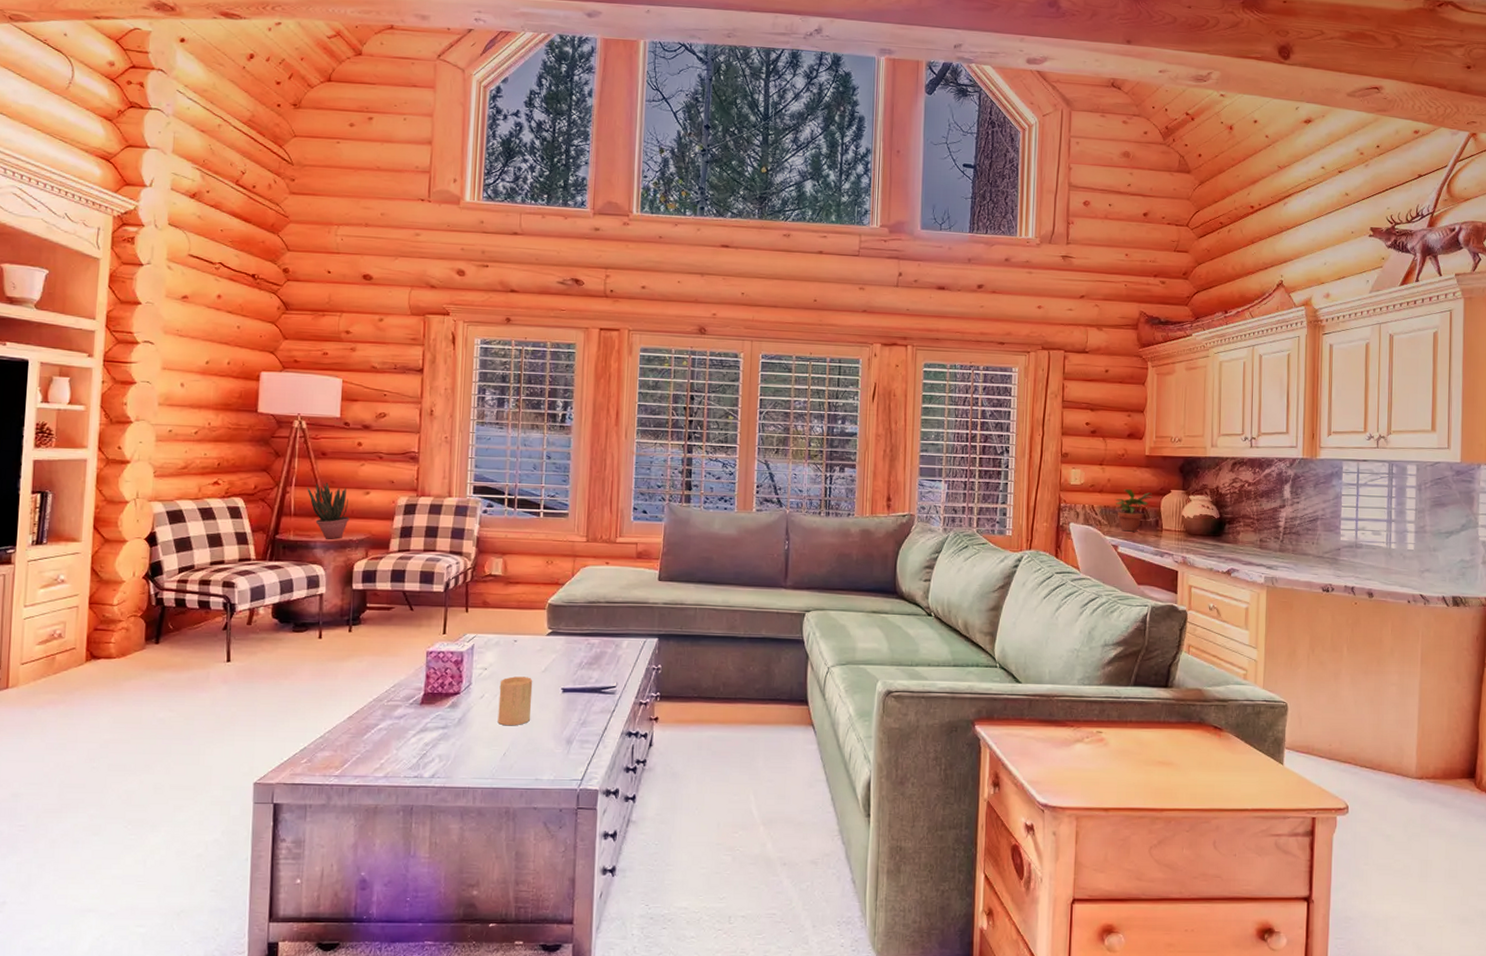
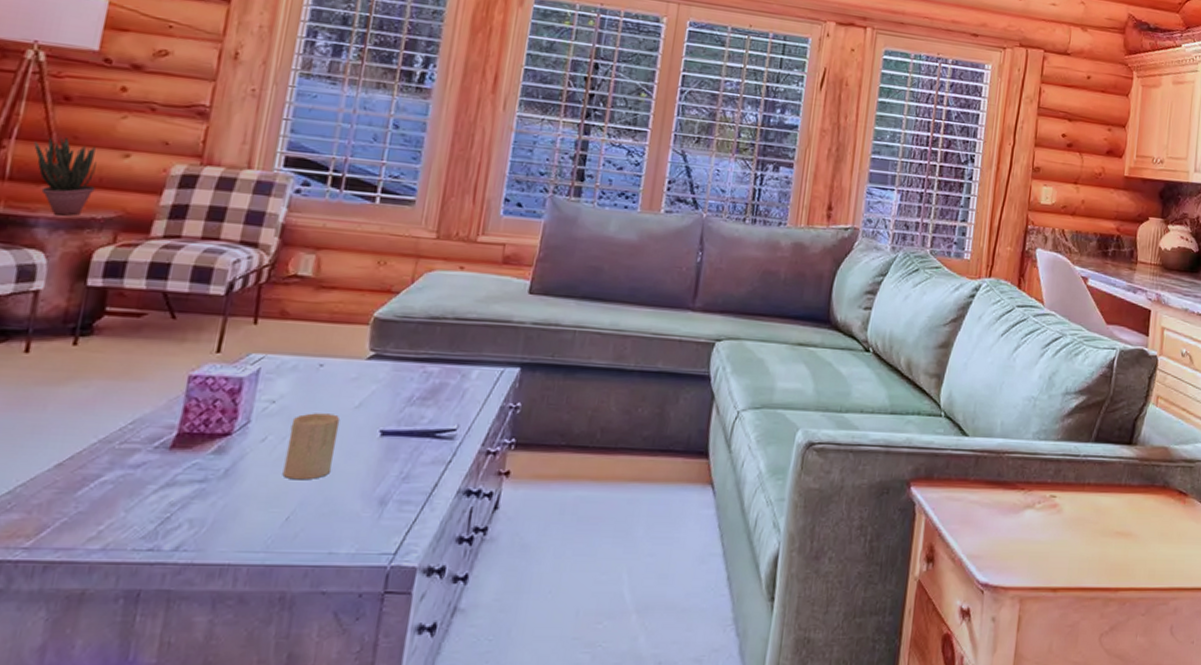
potted plant: present [1115,489,1153,532] -> none [1088,213,1129,263]

